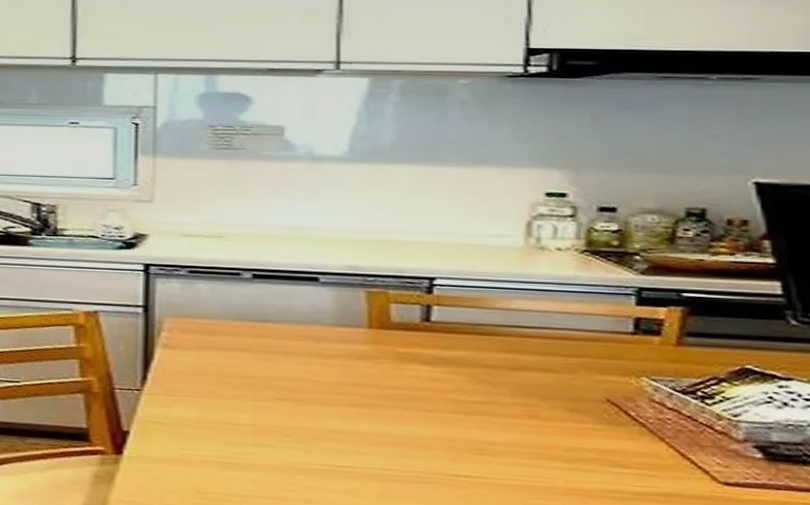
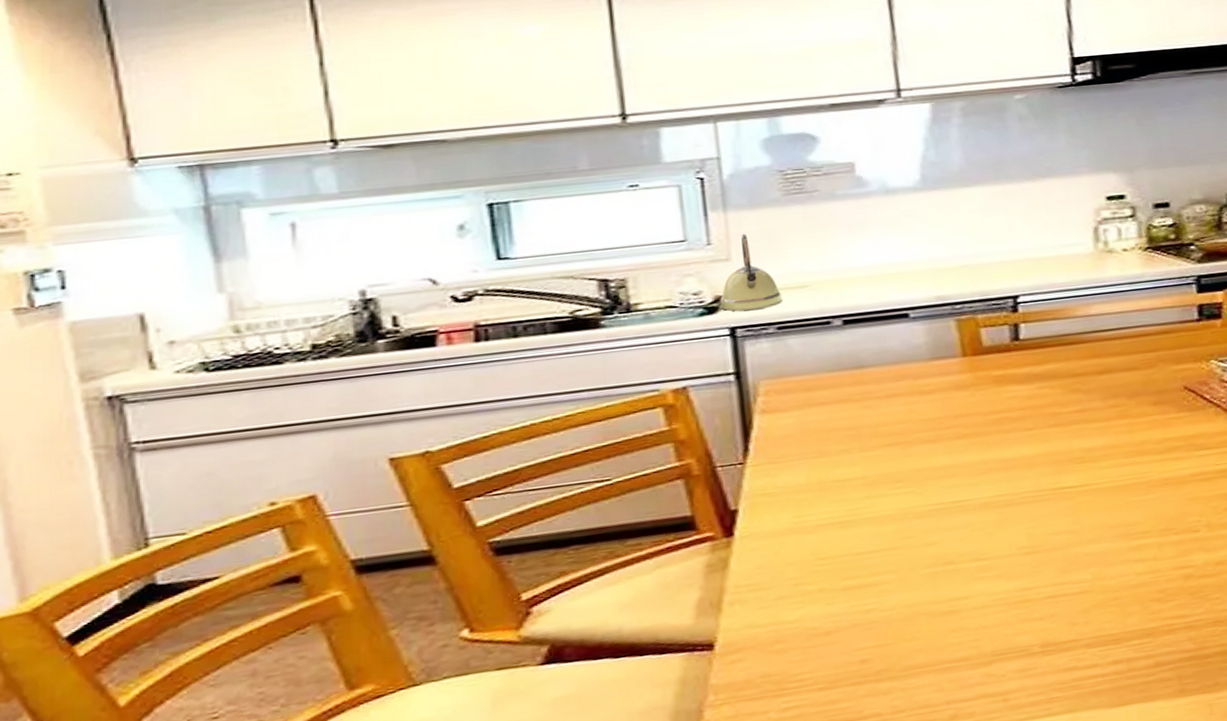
kettle: none [137,179,198,252] -> present [719,233,783,312]

